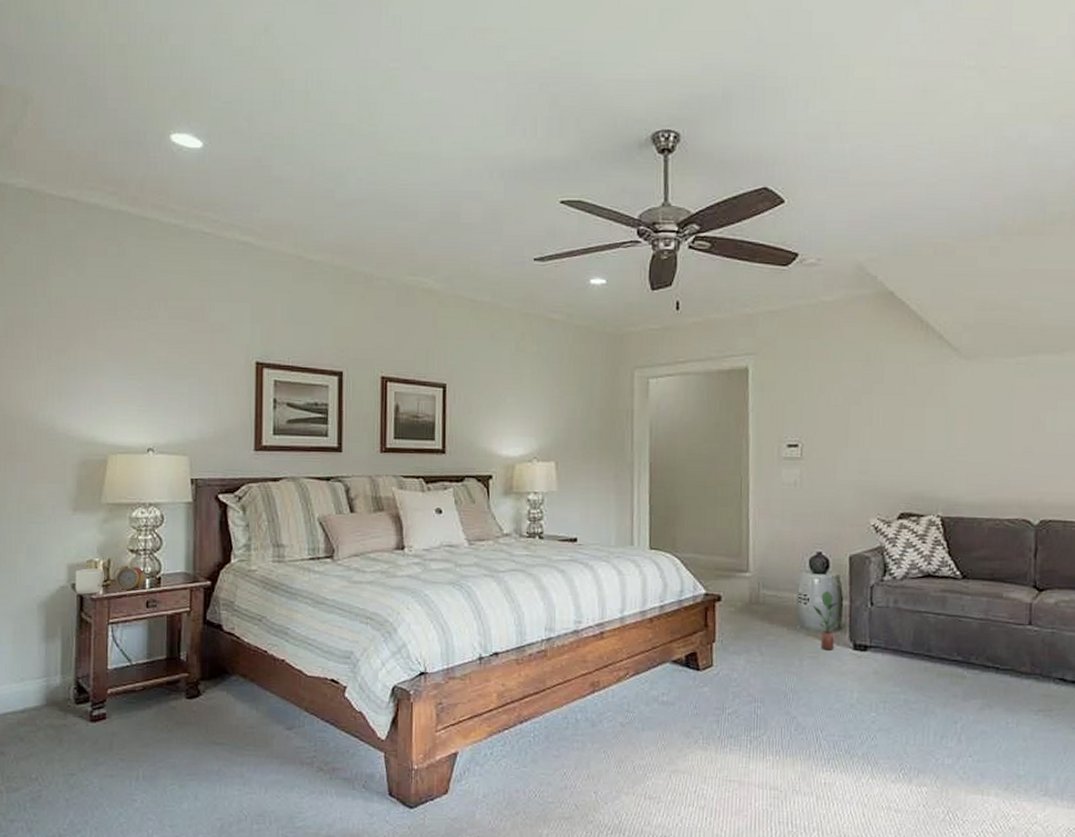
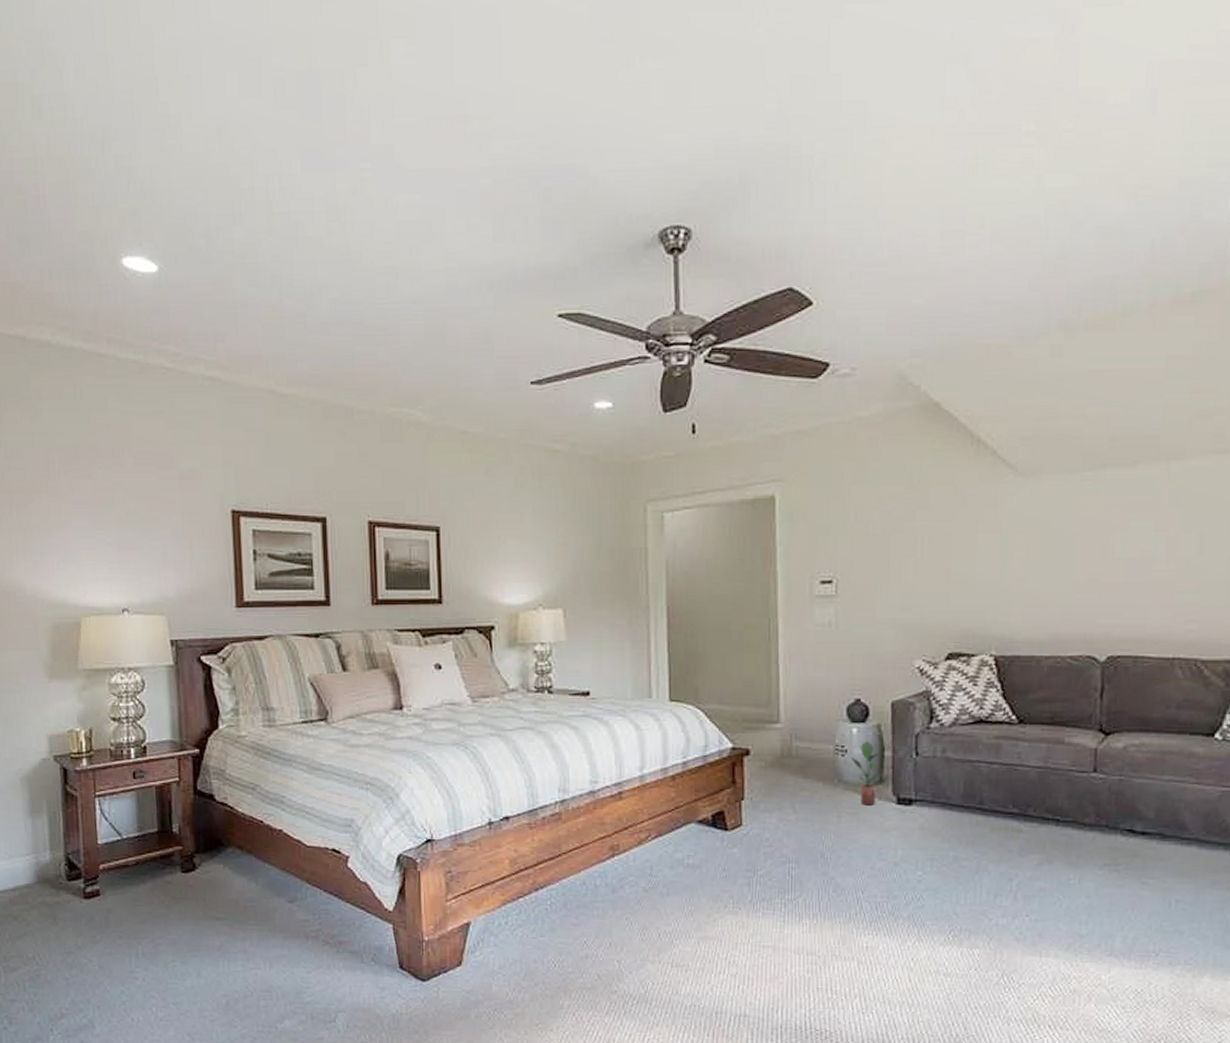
mug: present [75,568,105,595] -> none [56,739,88,767]
alarm clock: present [113,564,147,590] -> none [96,734,131,761]

